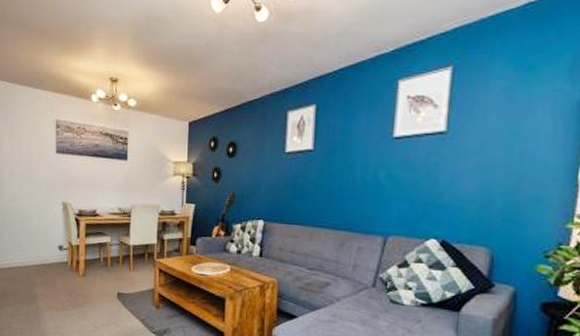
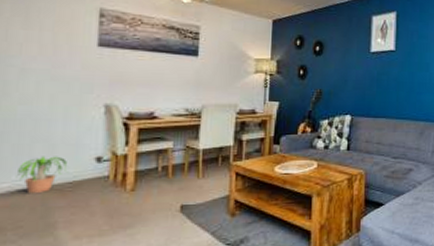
potted plant: none [12,242,41,270] -> present [16,156,67,193]

